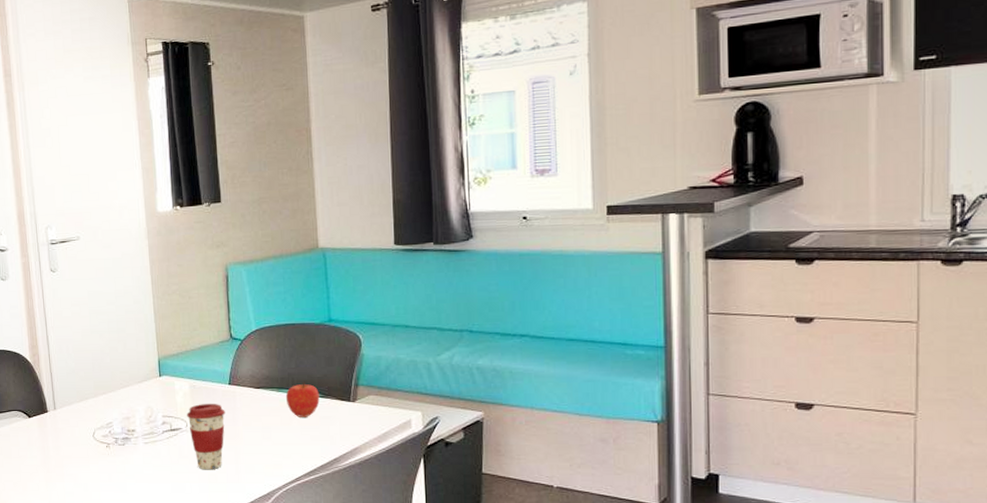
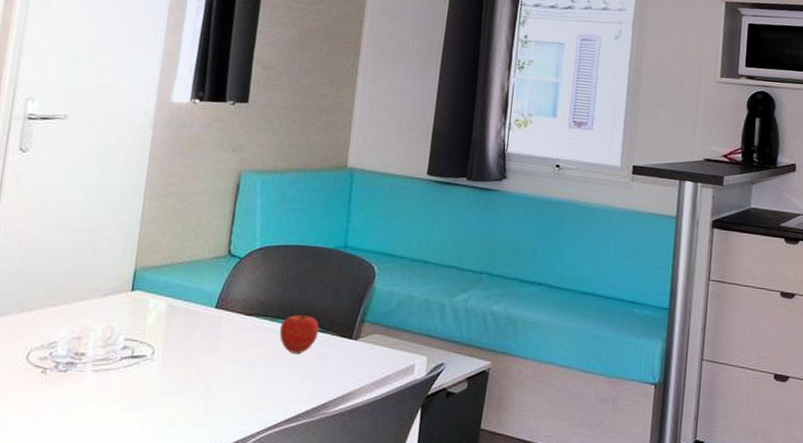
coffee cup: present [187,403,225,470] -> none [155,327,205,410]

